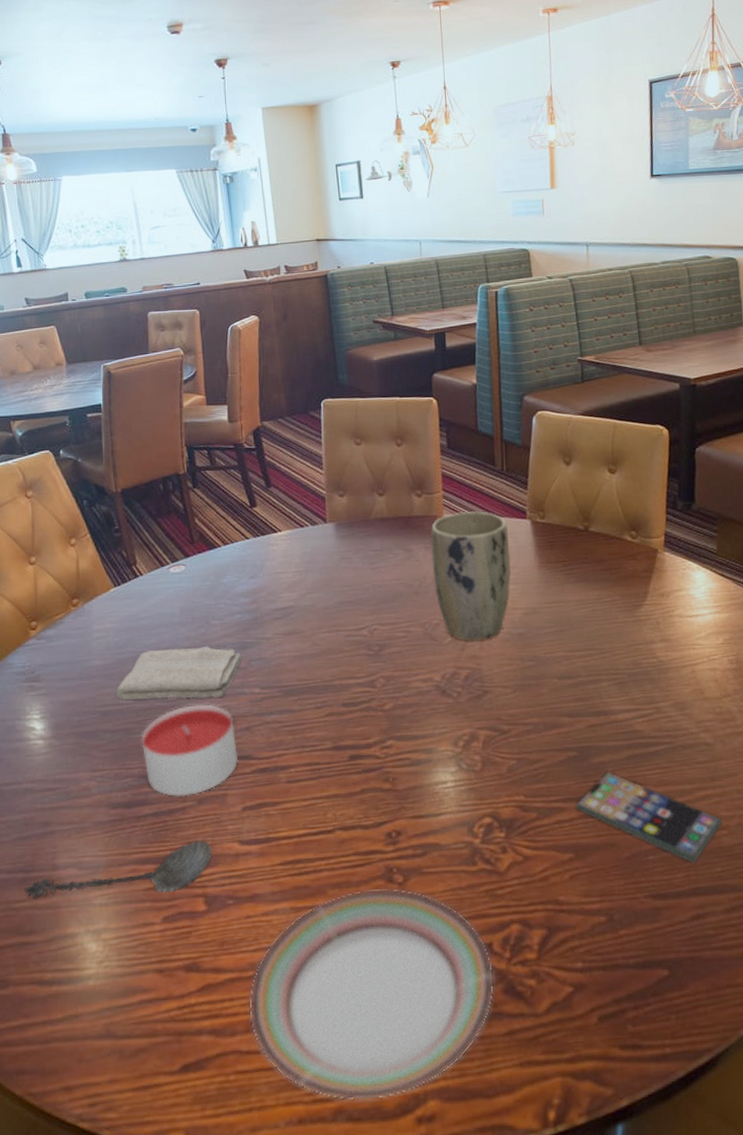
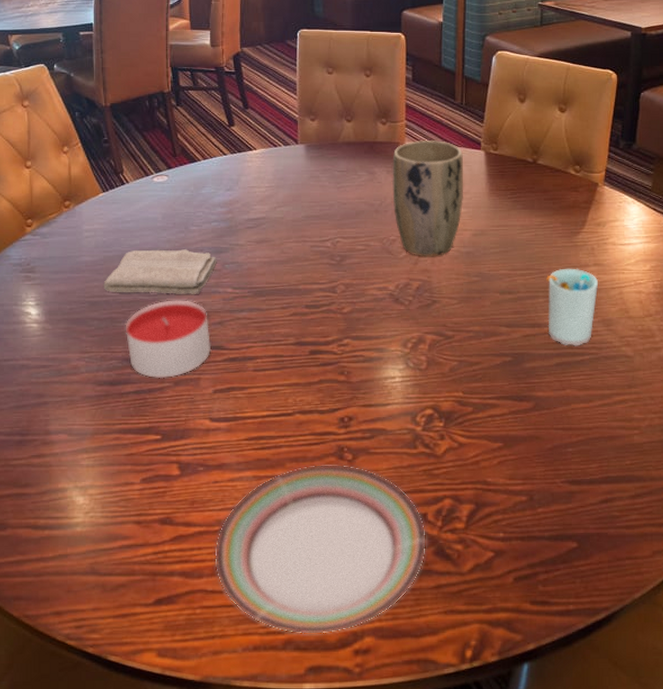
spoon: present [23,840,212,900] -> none [20,416,186,459]
smartphone: present [576,772,723,863] -> none [507,376,635,456]
cup: none [609,645,667,736] -> present [546,268,598,346]

